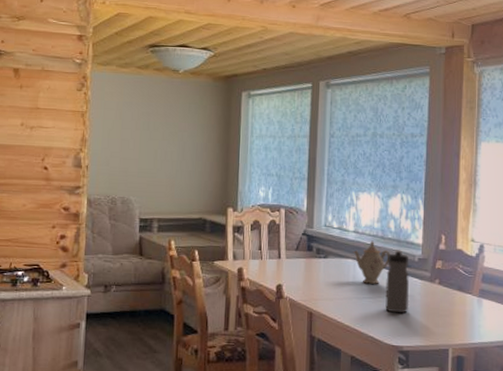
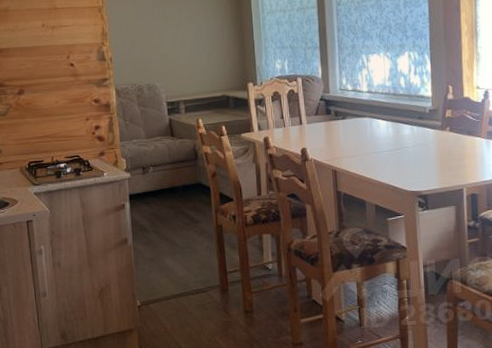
teapot: present [353,240,390,284] -> none [368,98,403,138]
water bottle: present [385,250,410,313] -> none [401,104,425,162]

